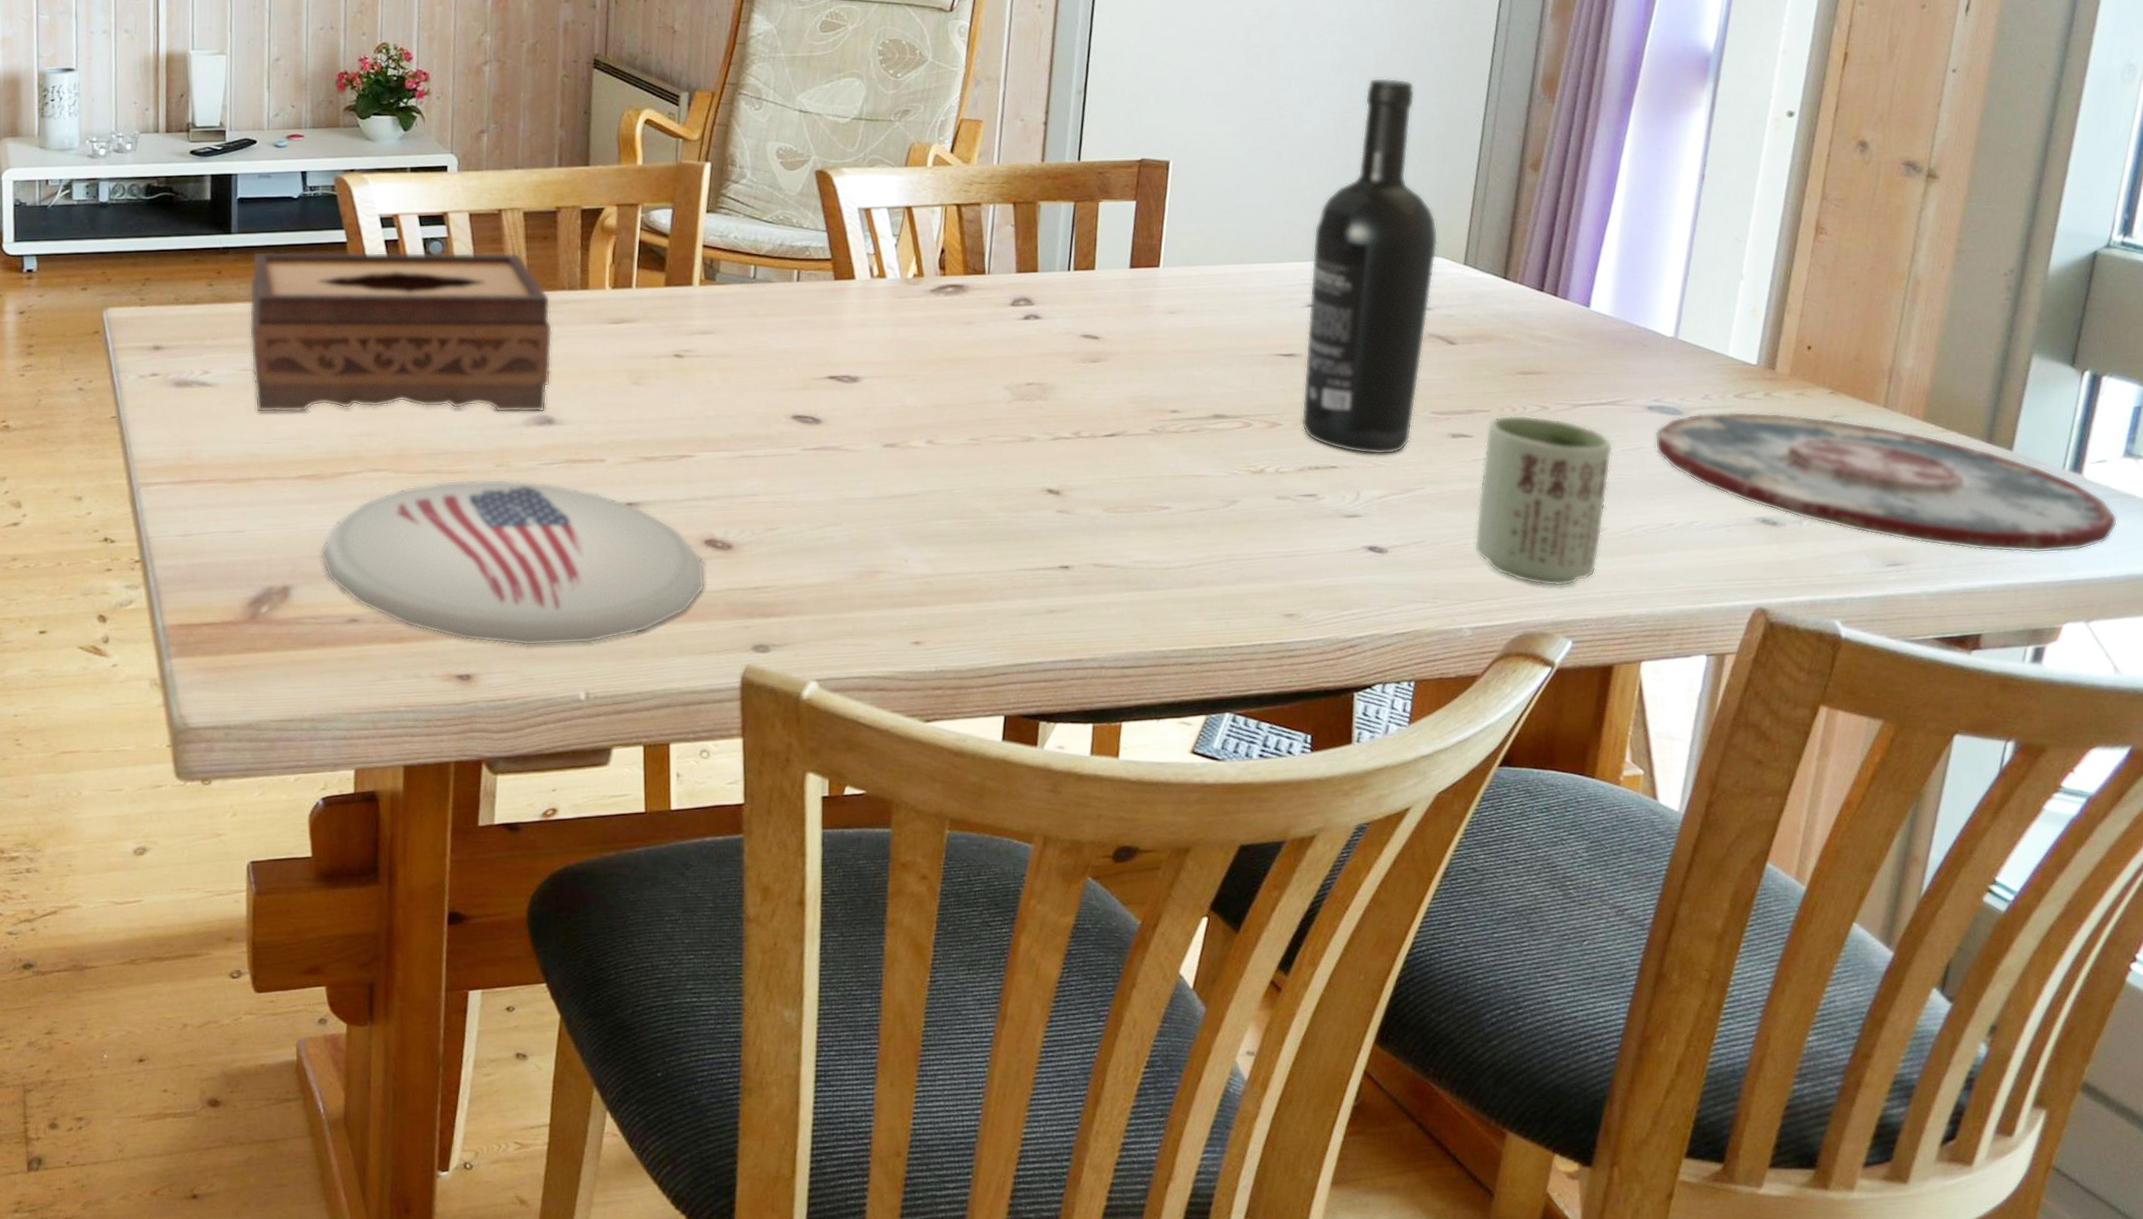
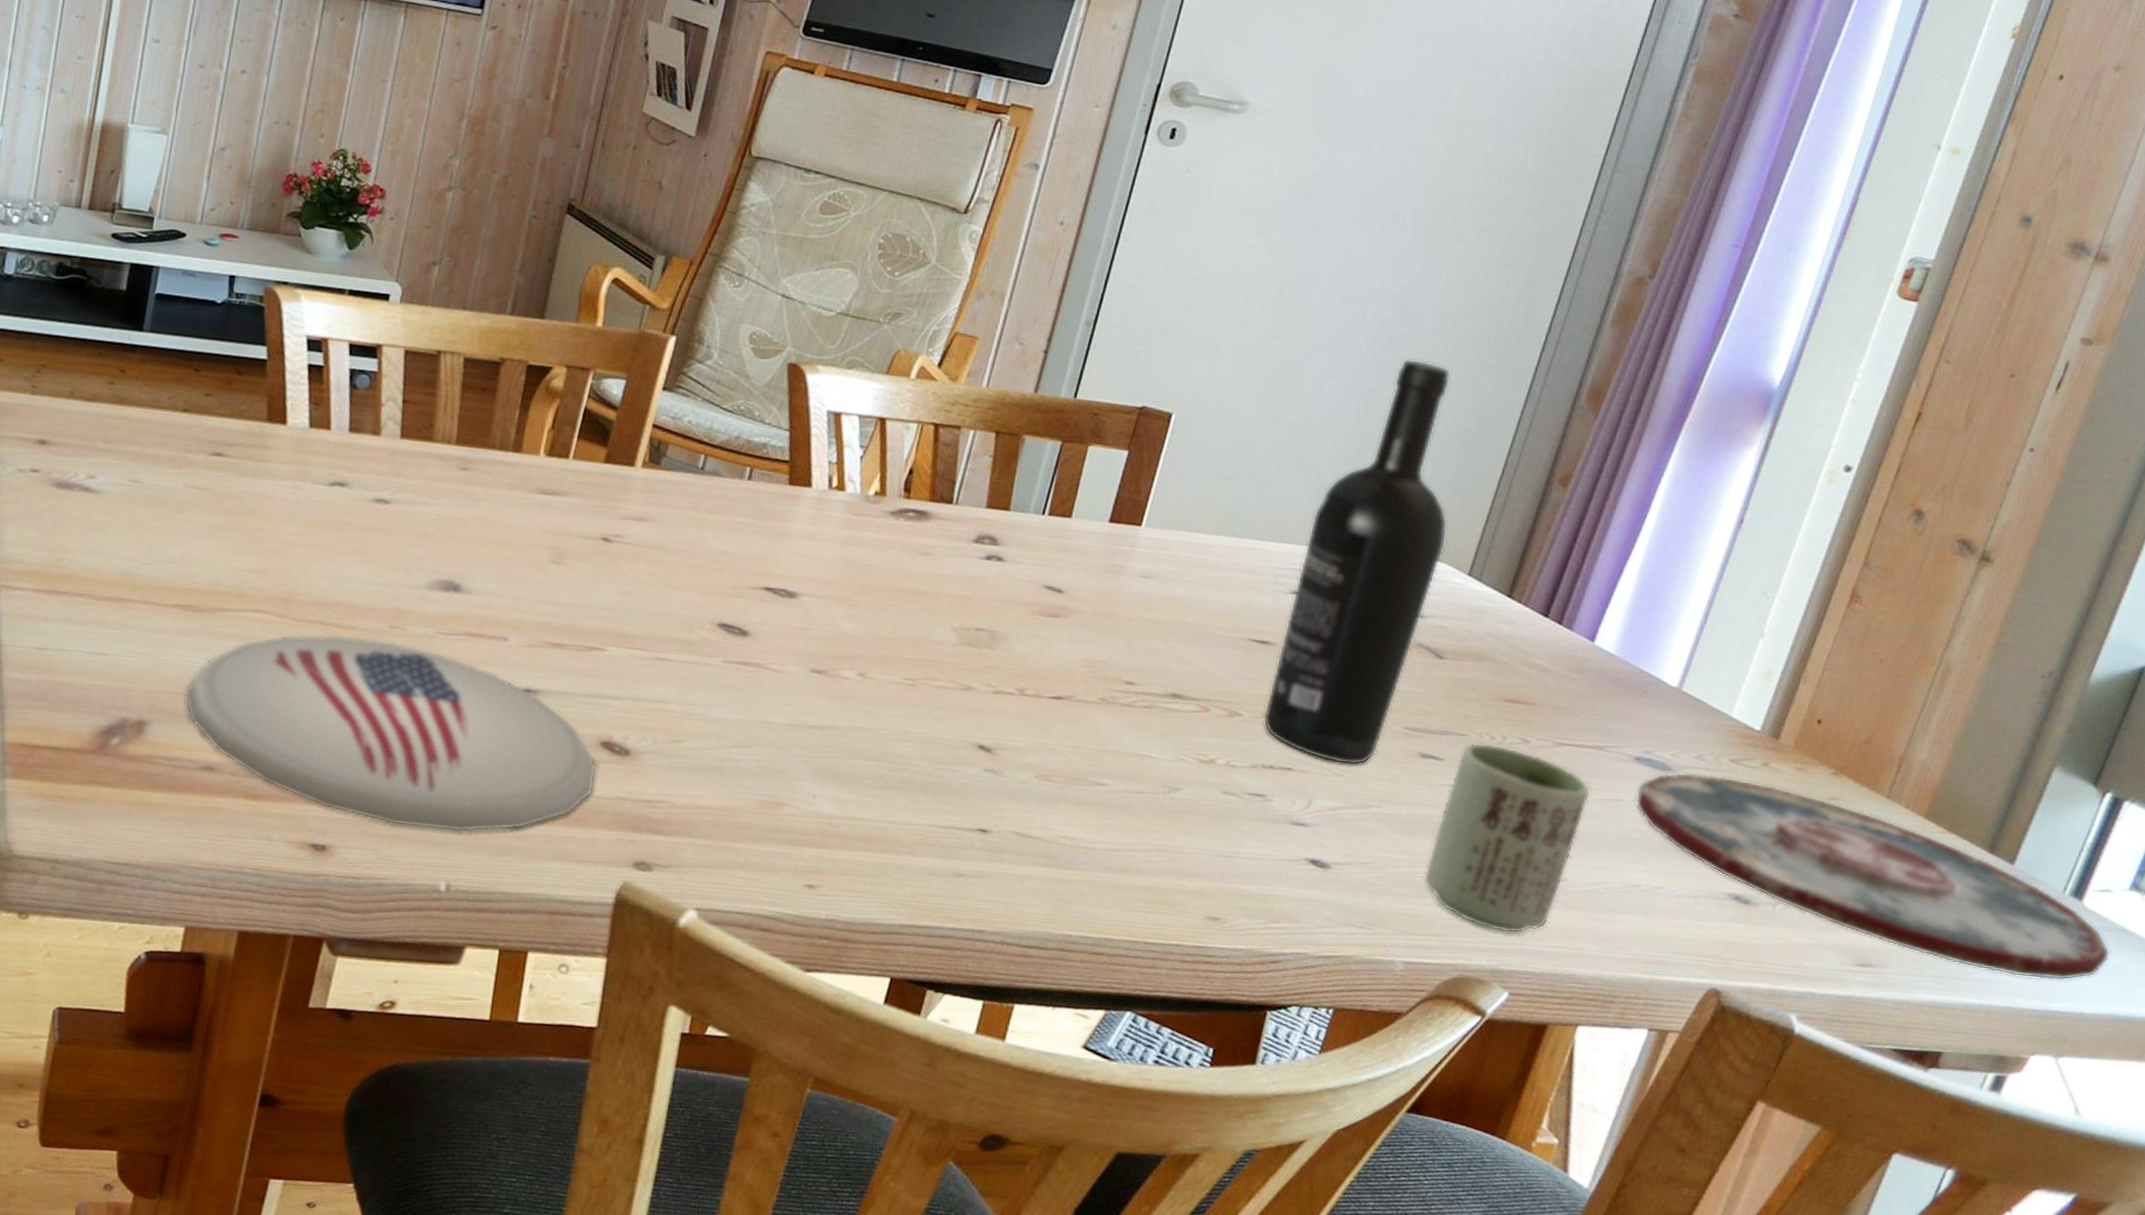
tissue box: present [249,251,553,413] -> none [139,355,478,577]

